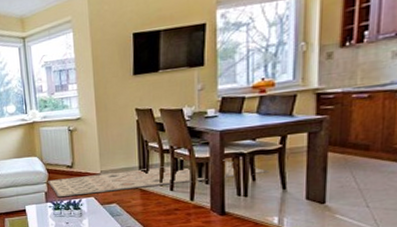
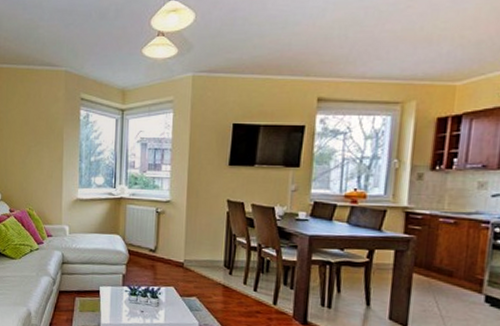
rug: present [48,160,270,198] -> none [128,261,356,287]

